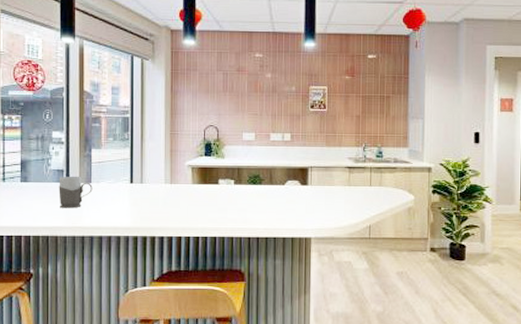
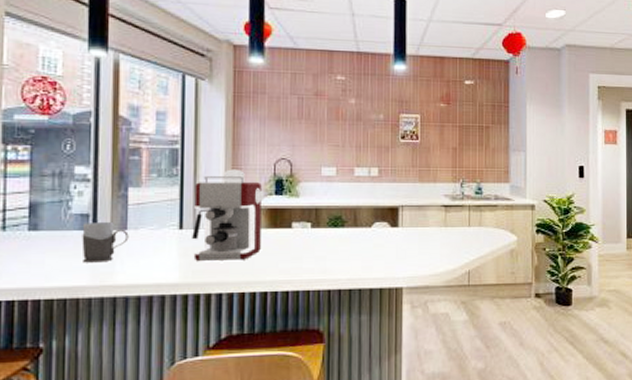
coffee maker: none [140,134,196,211] -> present [192,169,265,262]

